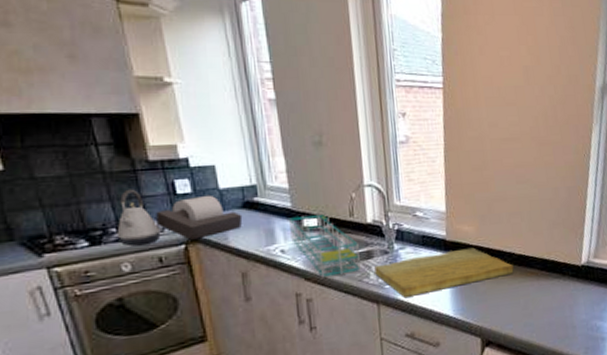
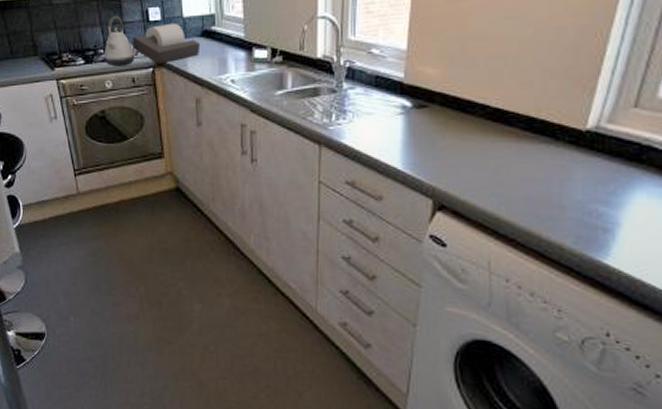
dish rack: present [288,214,361,278] -> none [240,45,306,112]
cutting board: present [374,247,514,297] -> none [320,94,486,142]

